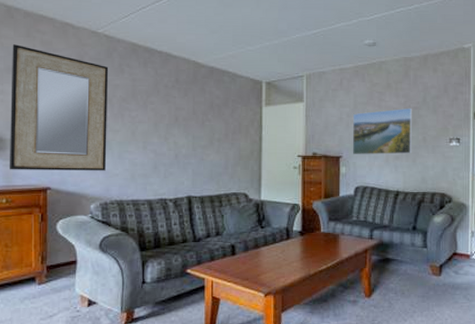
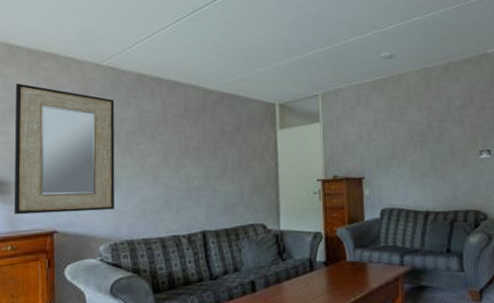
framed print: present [352,108,413,155] -> none [374,120,439,175]

